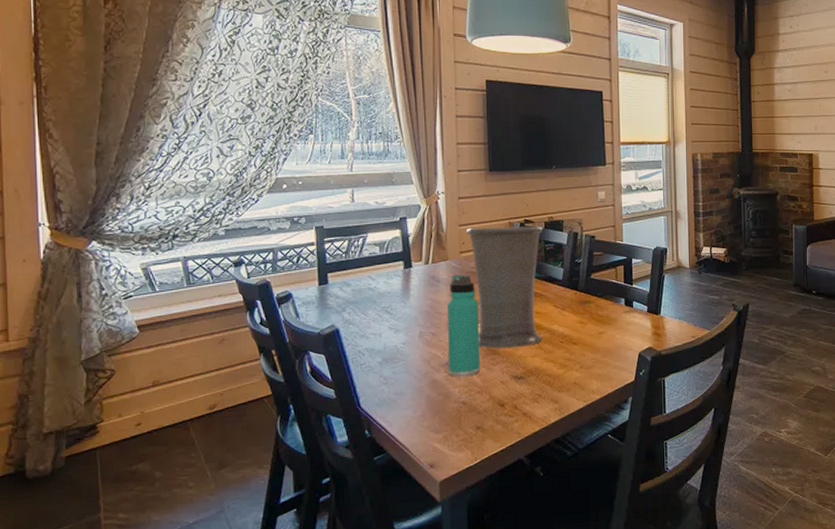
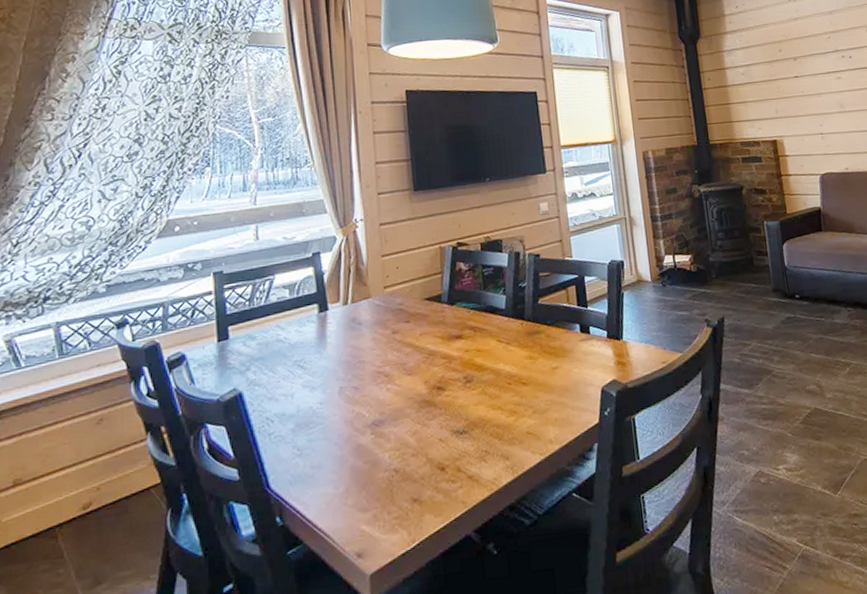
thermos bottle: present [447,275,481,377] -> none [372,313,415,439]
vase: present [466,226,543,349] -> none [390,249,486,400]

